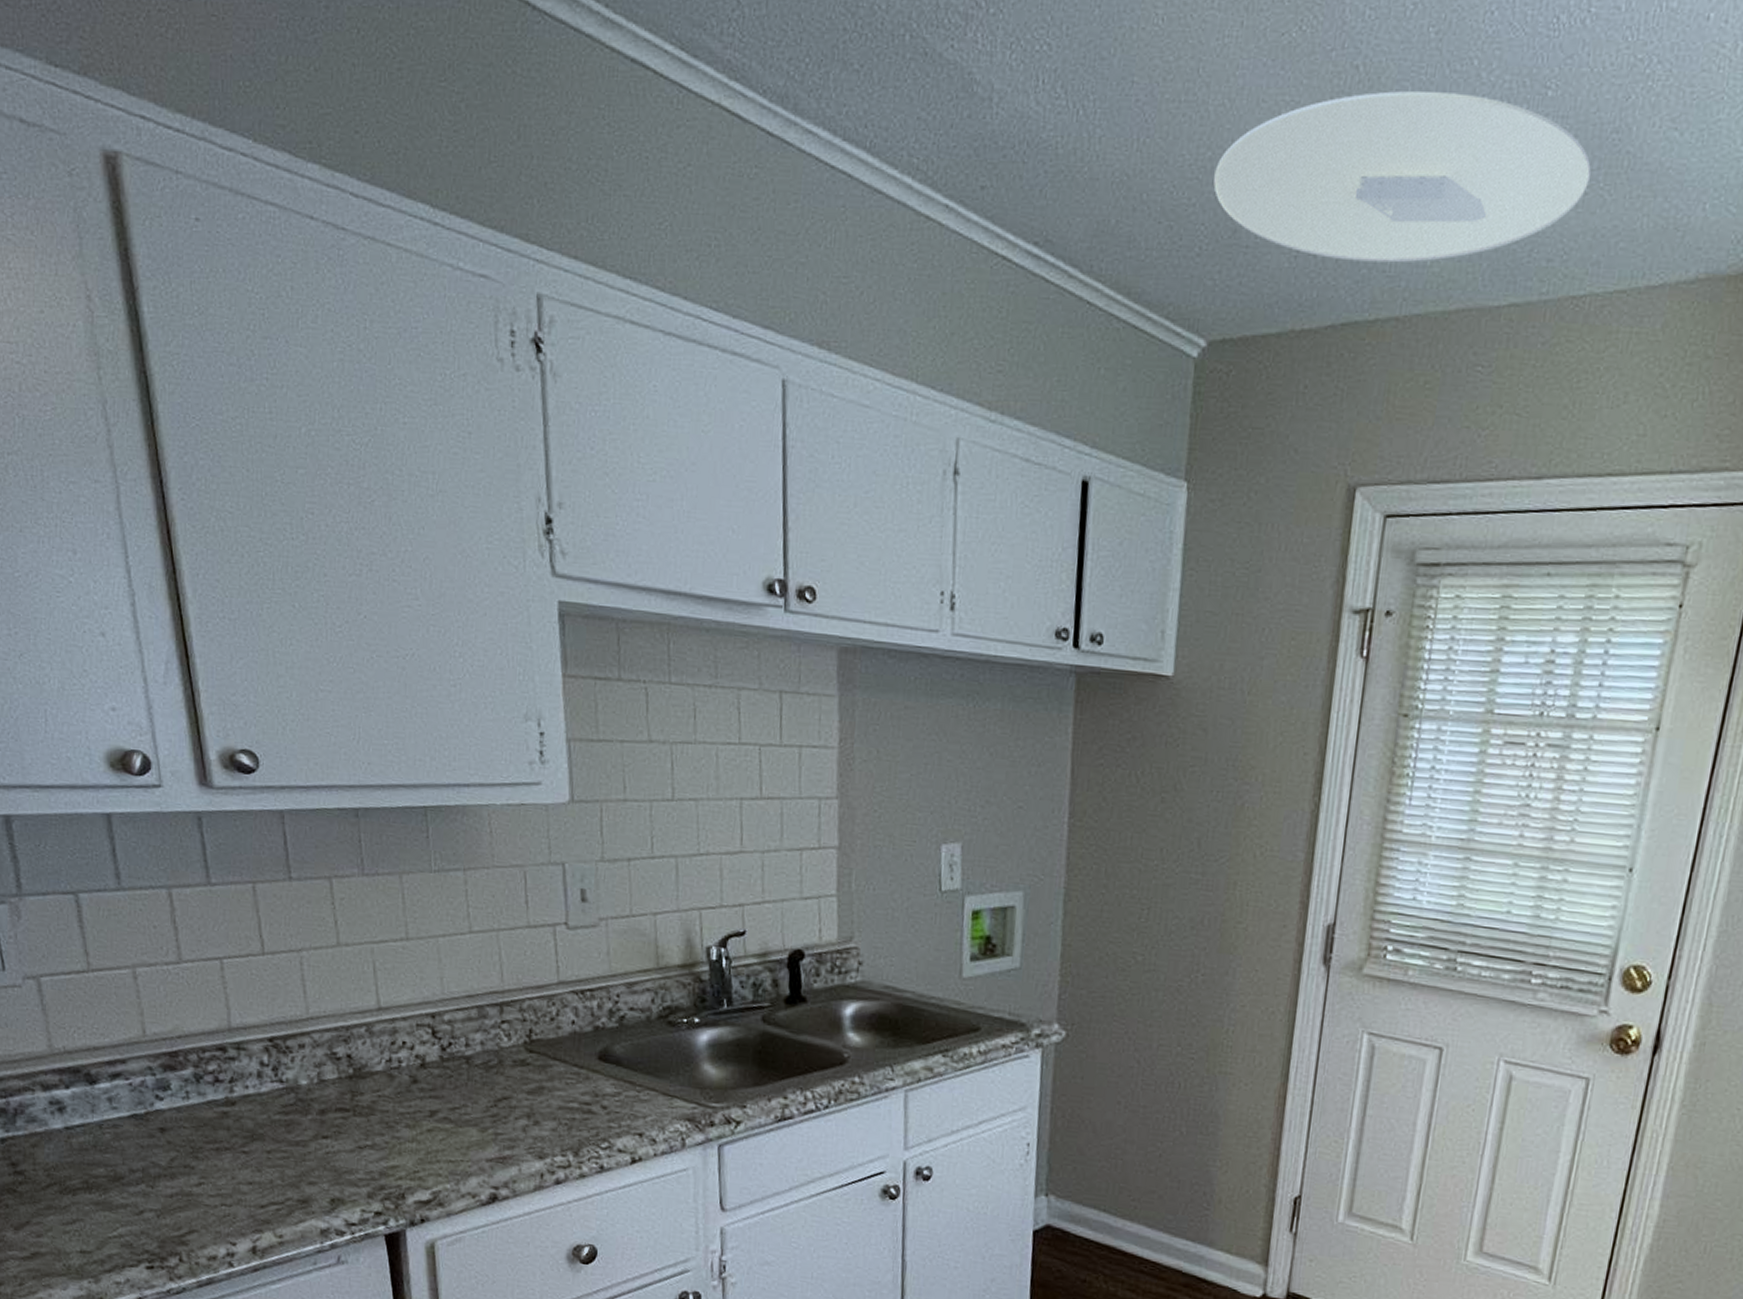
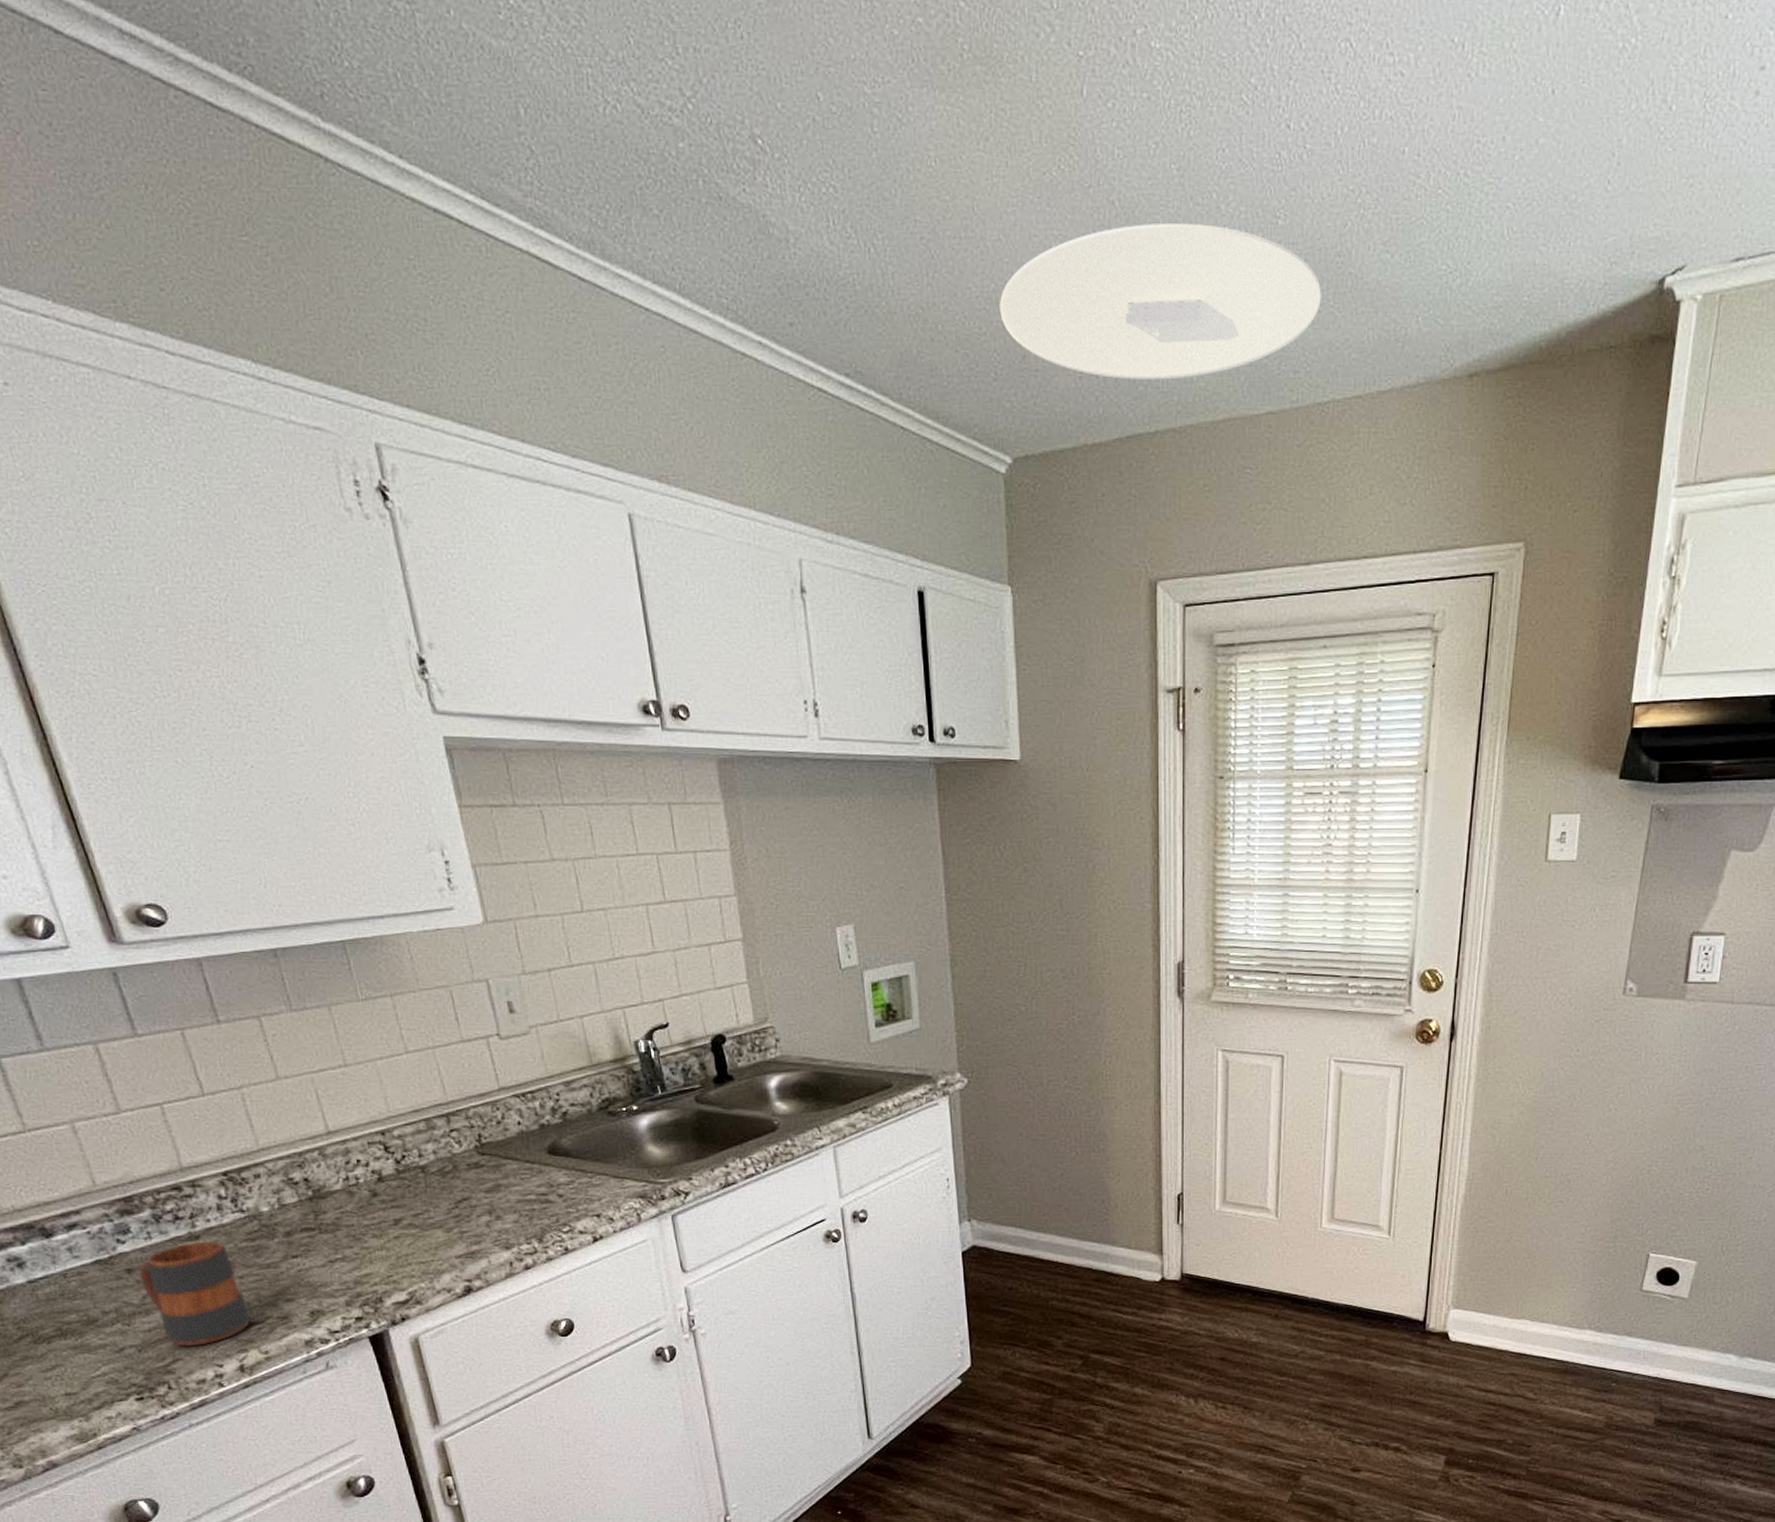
mug: none [170,1108,272,1220] -> present [139,1241,252,1346]

